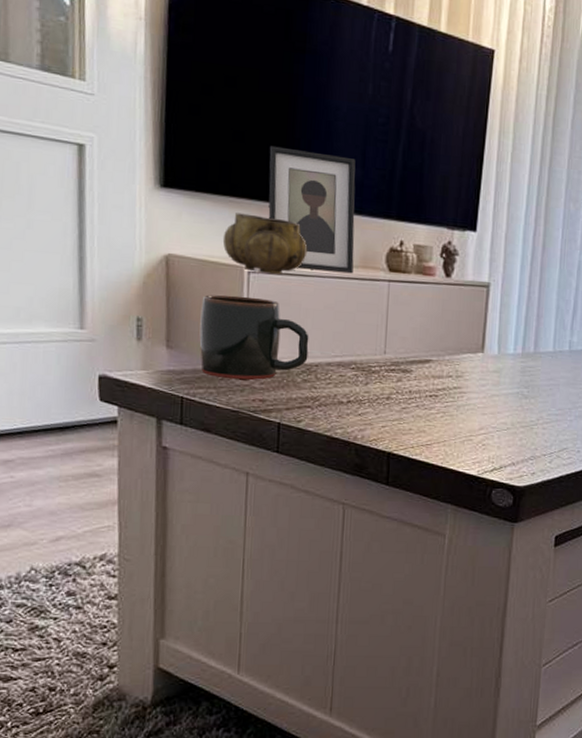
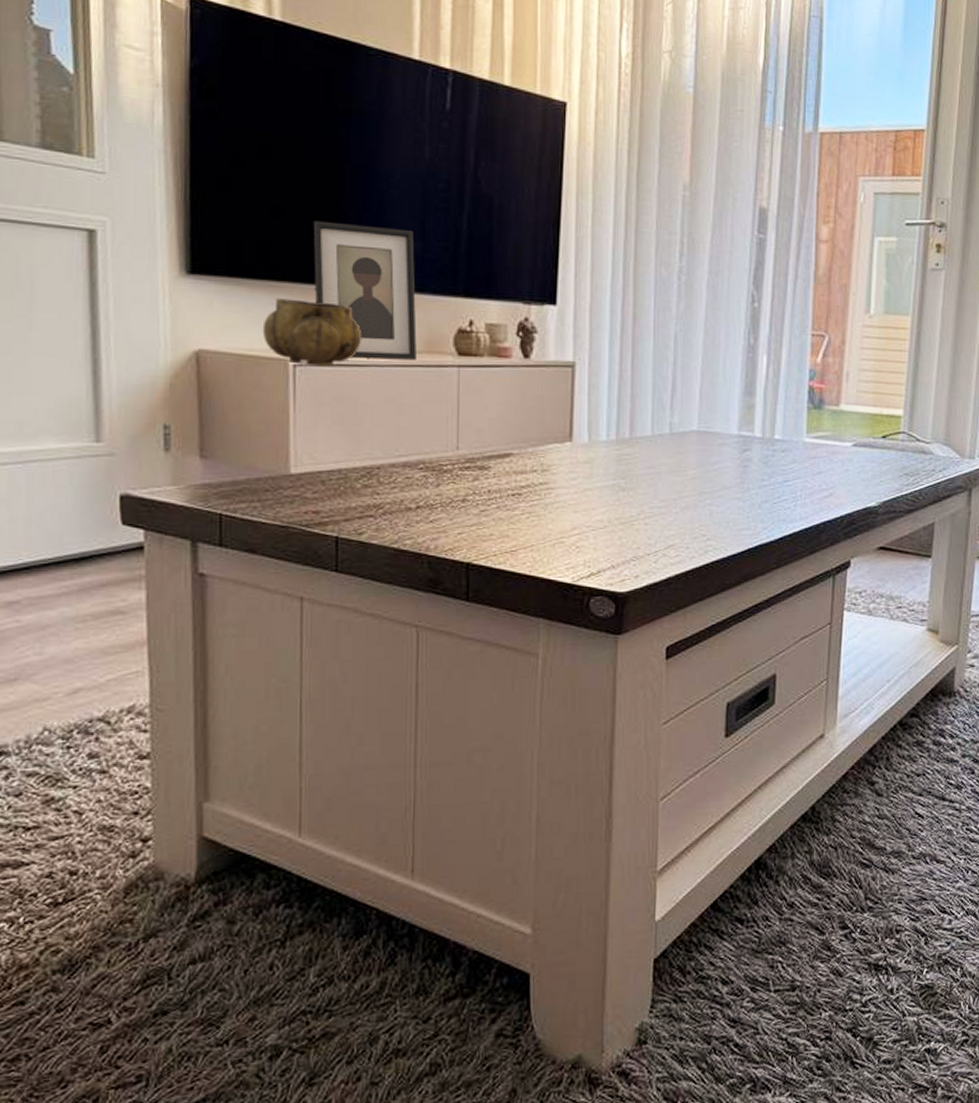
mug: present [199,294,309,381] -> none [239,393,368,490]

